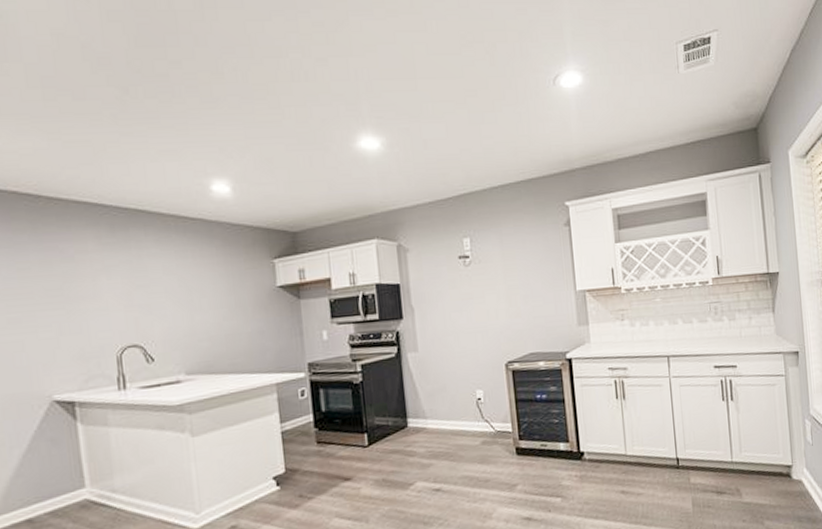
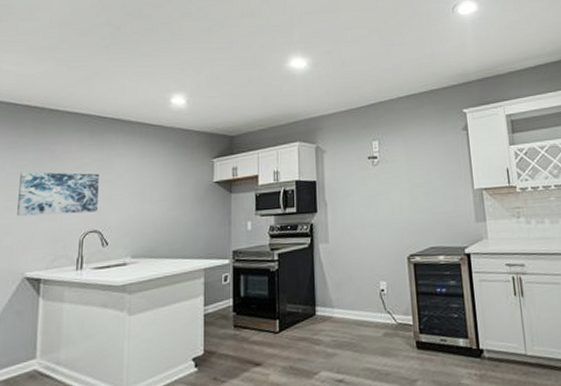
wall art: none [23,276,134,331] -> present [17,172,99,217]

